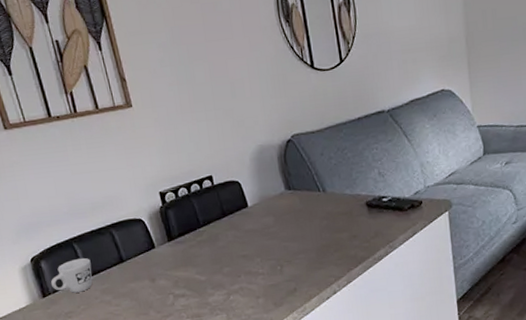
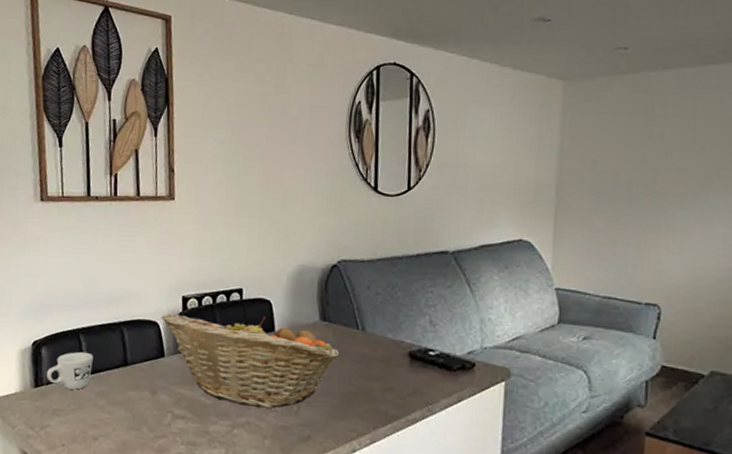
fruit basket: none [144,195,308,275] -> present [161,313,340,409]

